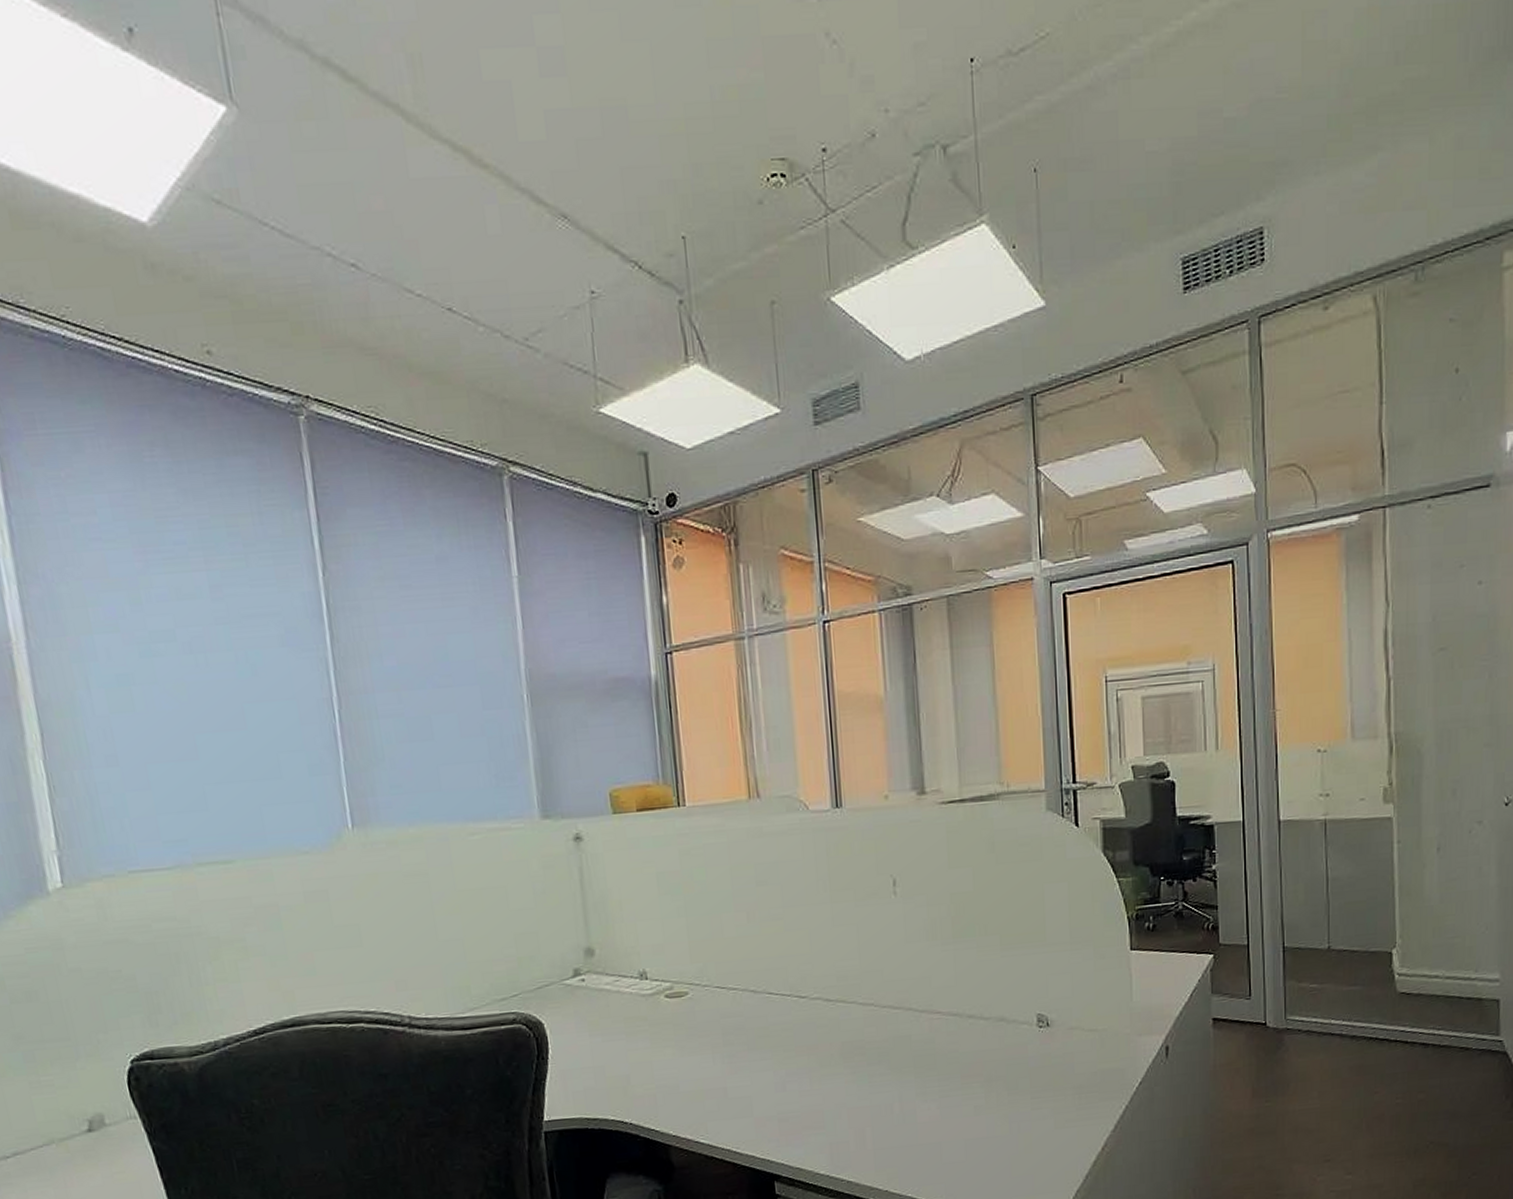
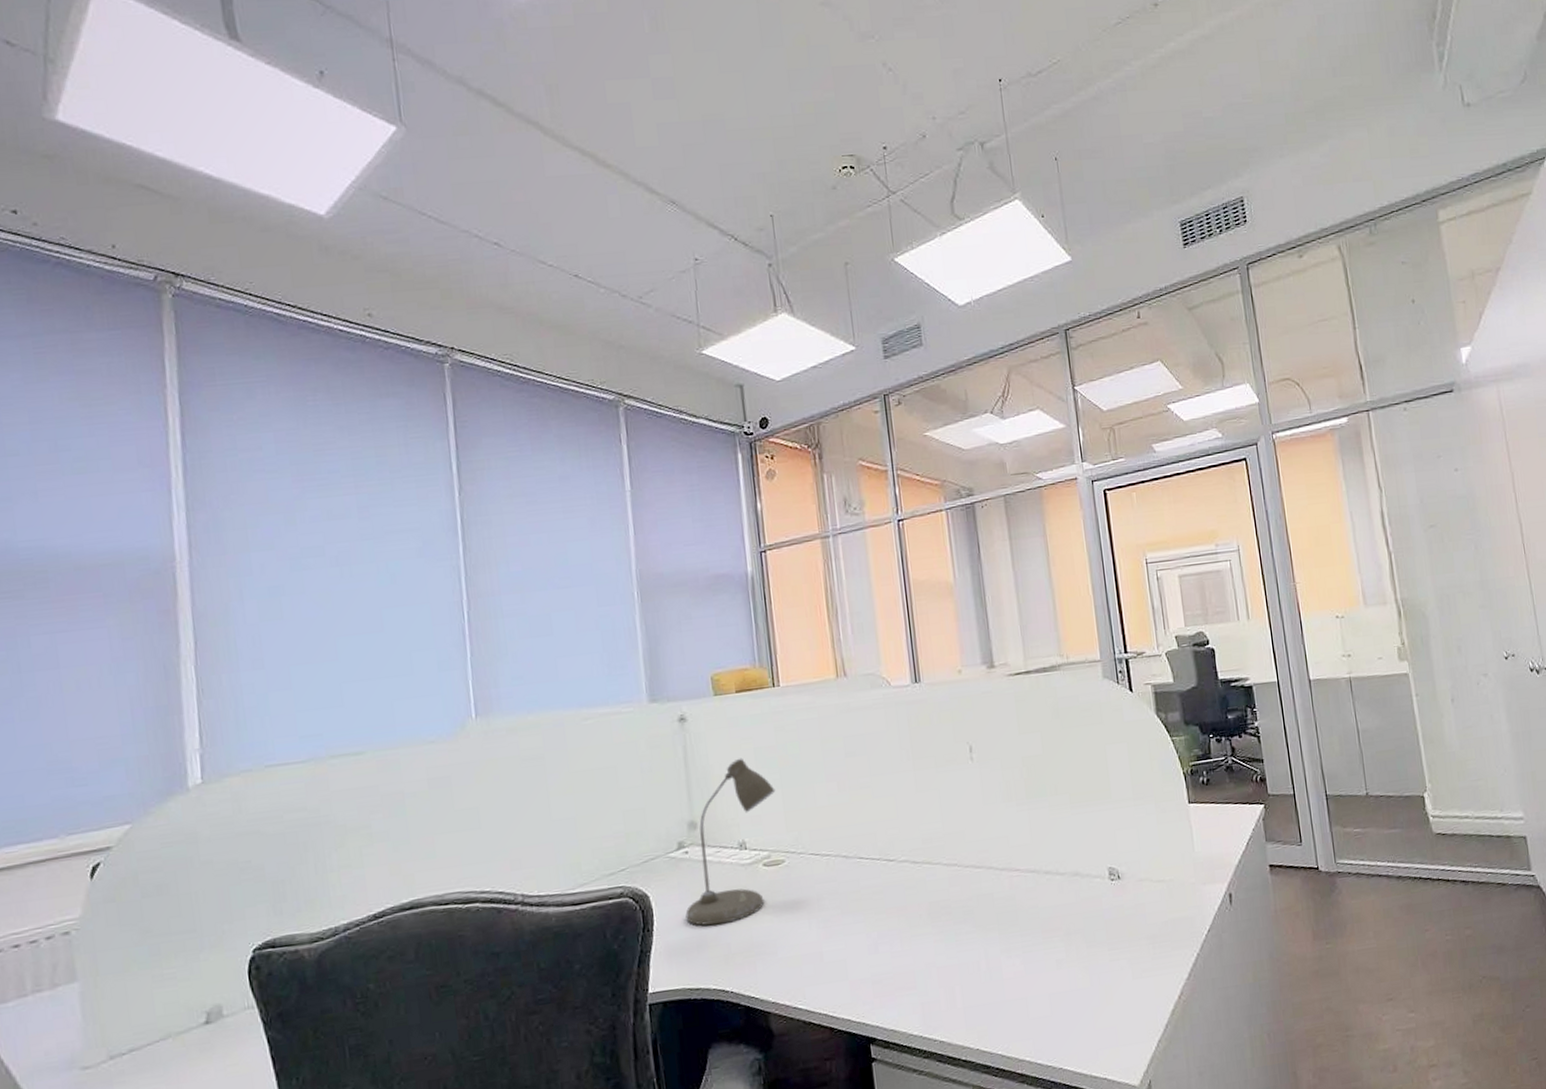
desk lamp: none [582,882,680,1056] -> present [685,758,776,926]

